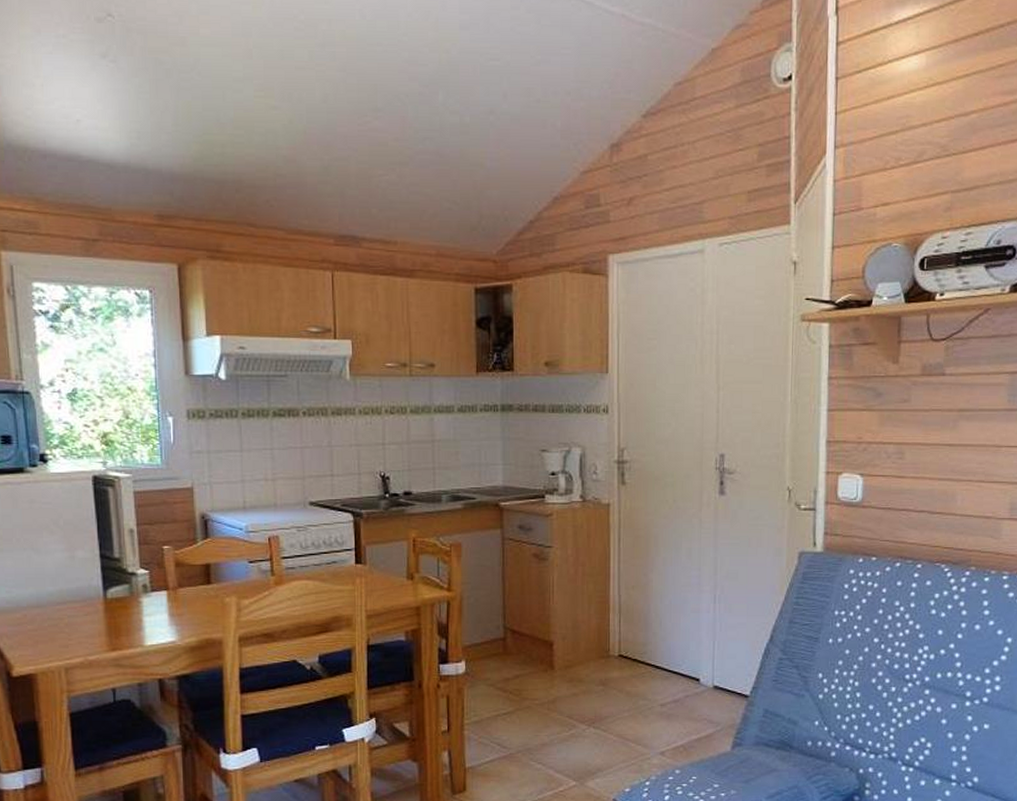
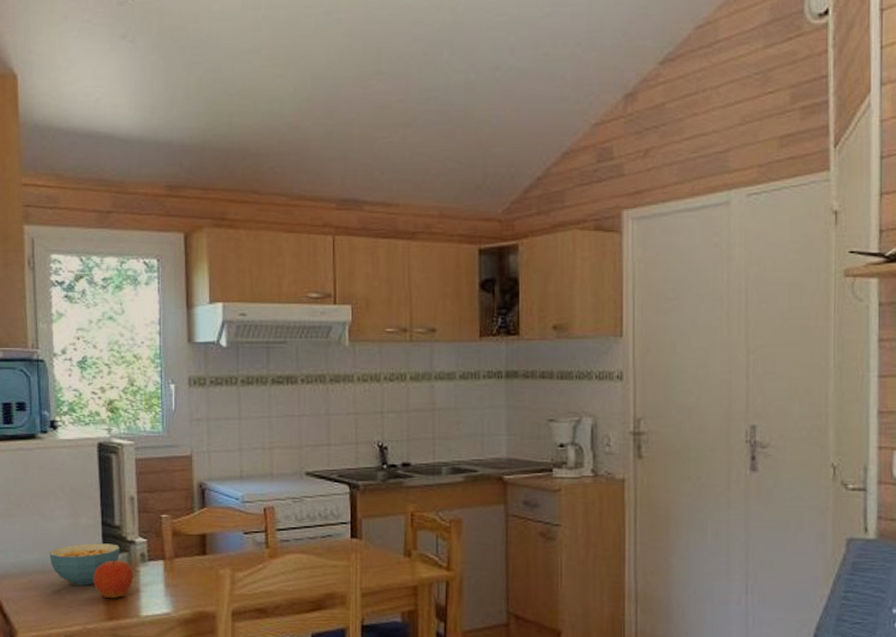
cereal bowl: none [44,576,121,618] -> present [49,543,120,586]
fruit: none [93,592,136,630] -> present [93,560,133,599]

